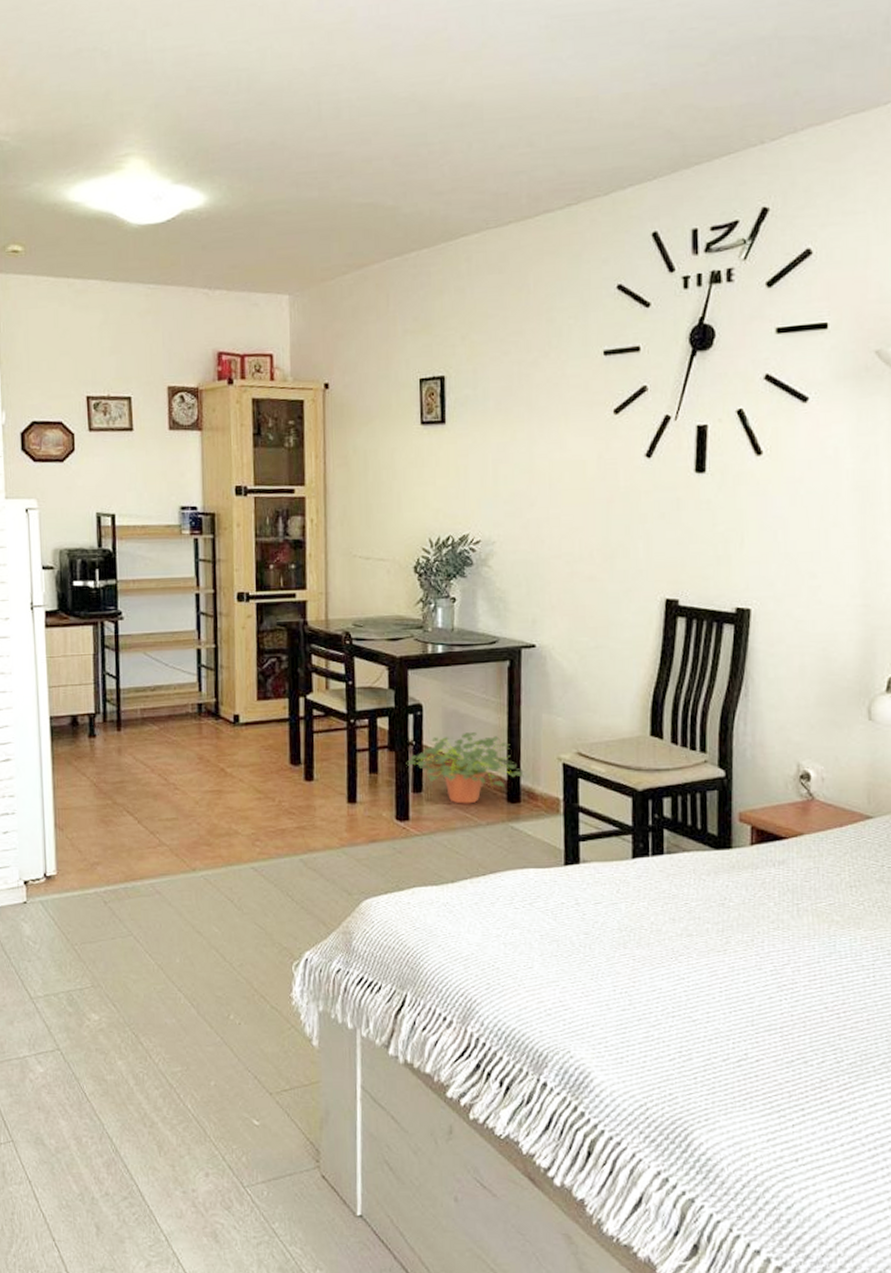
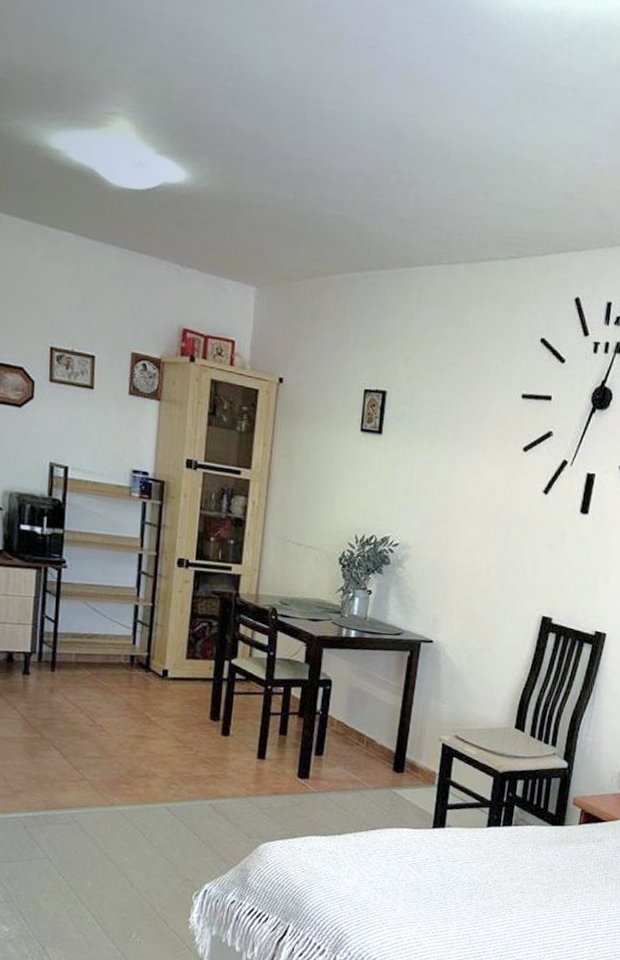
potted plant: present [406,732,524,804] -> none [312,708,410,770]

